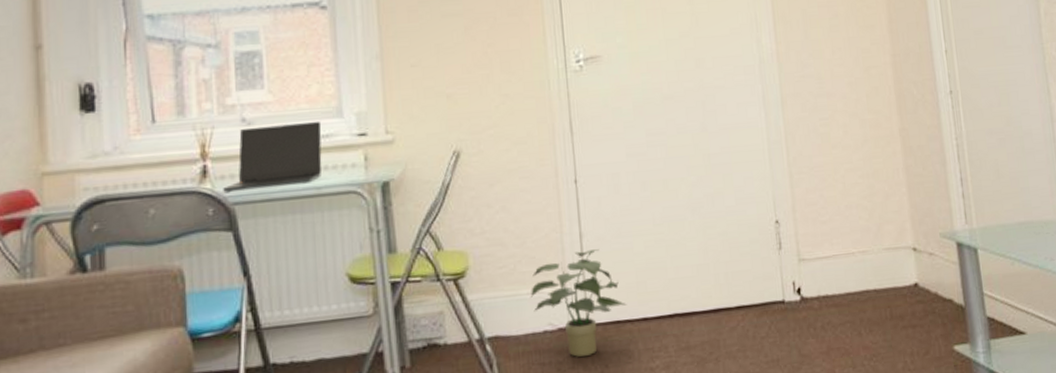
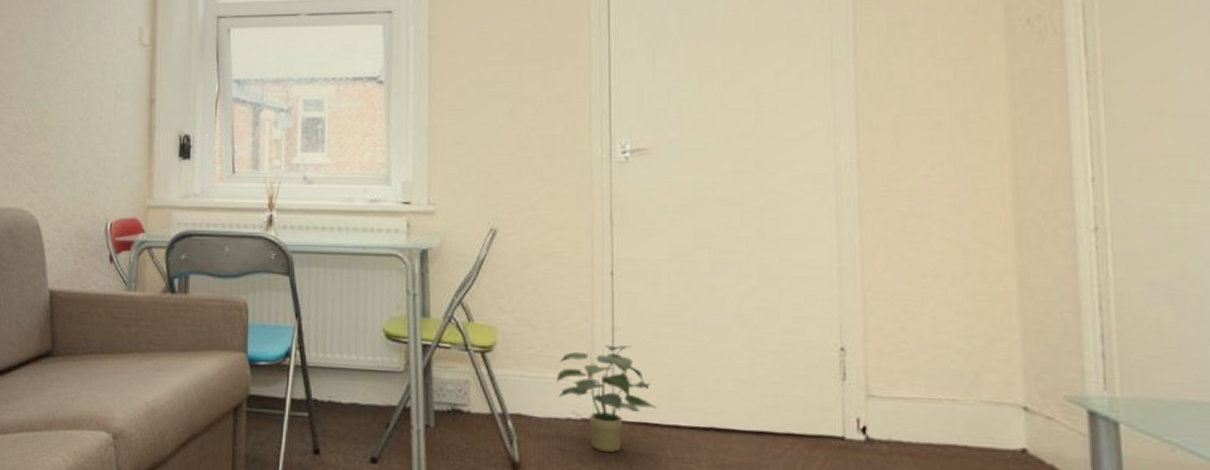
laptop: present [223,121,322,192] -> none [284,186,371,242]

